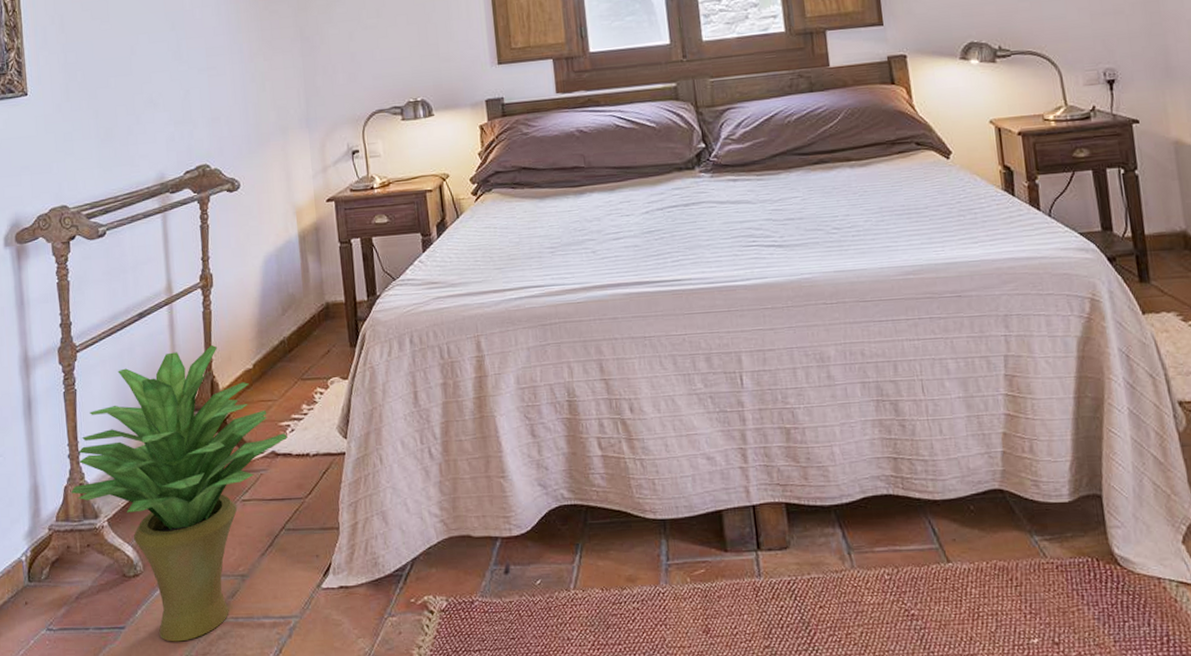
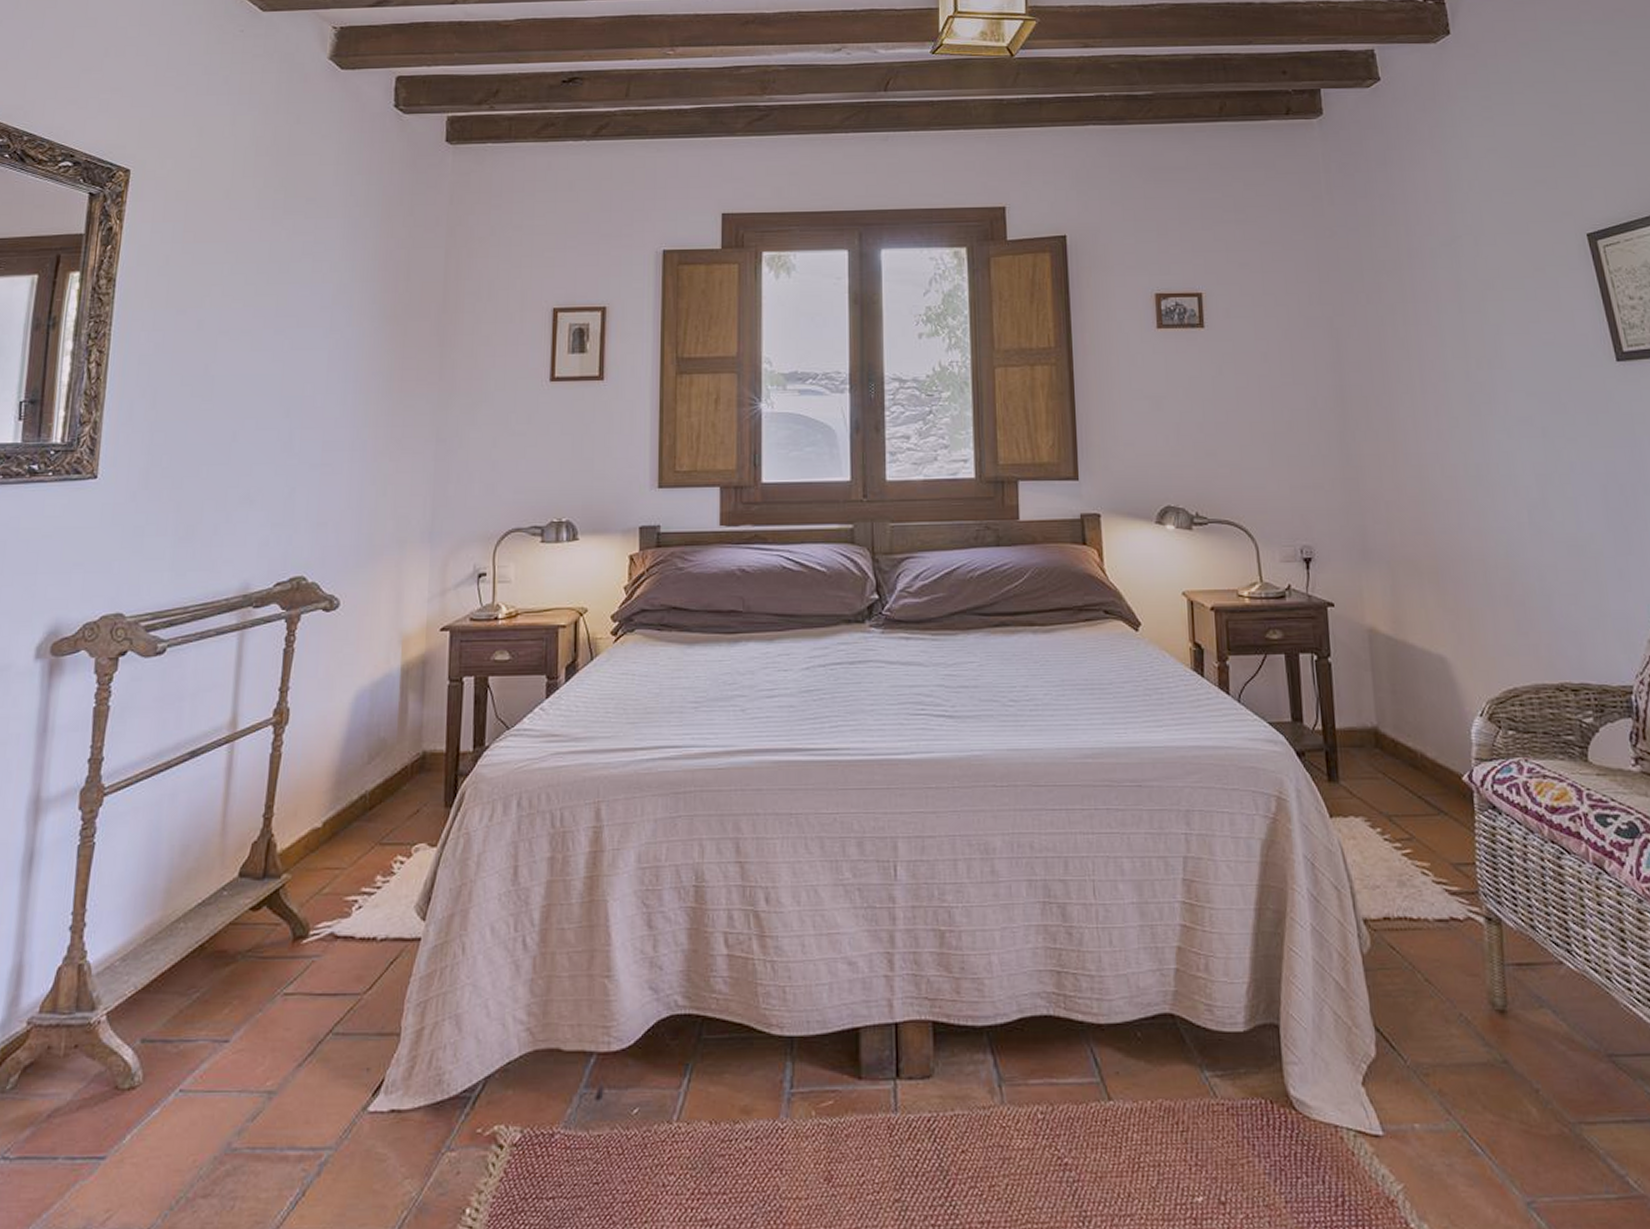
potted plant: present [71,344,288,642] -> none [65,795,353,1179]

